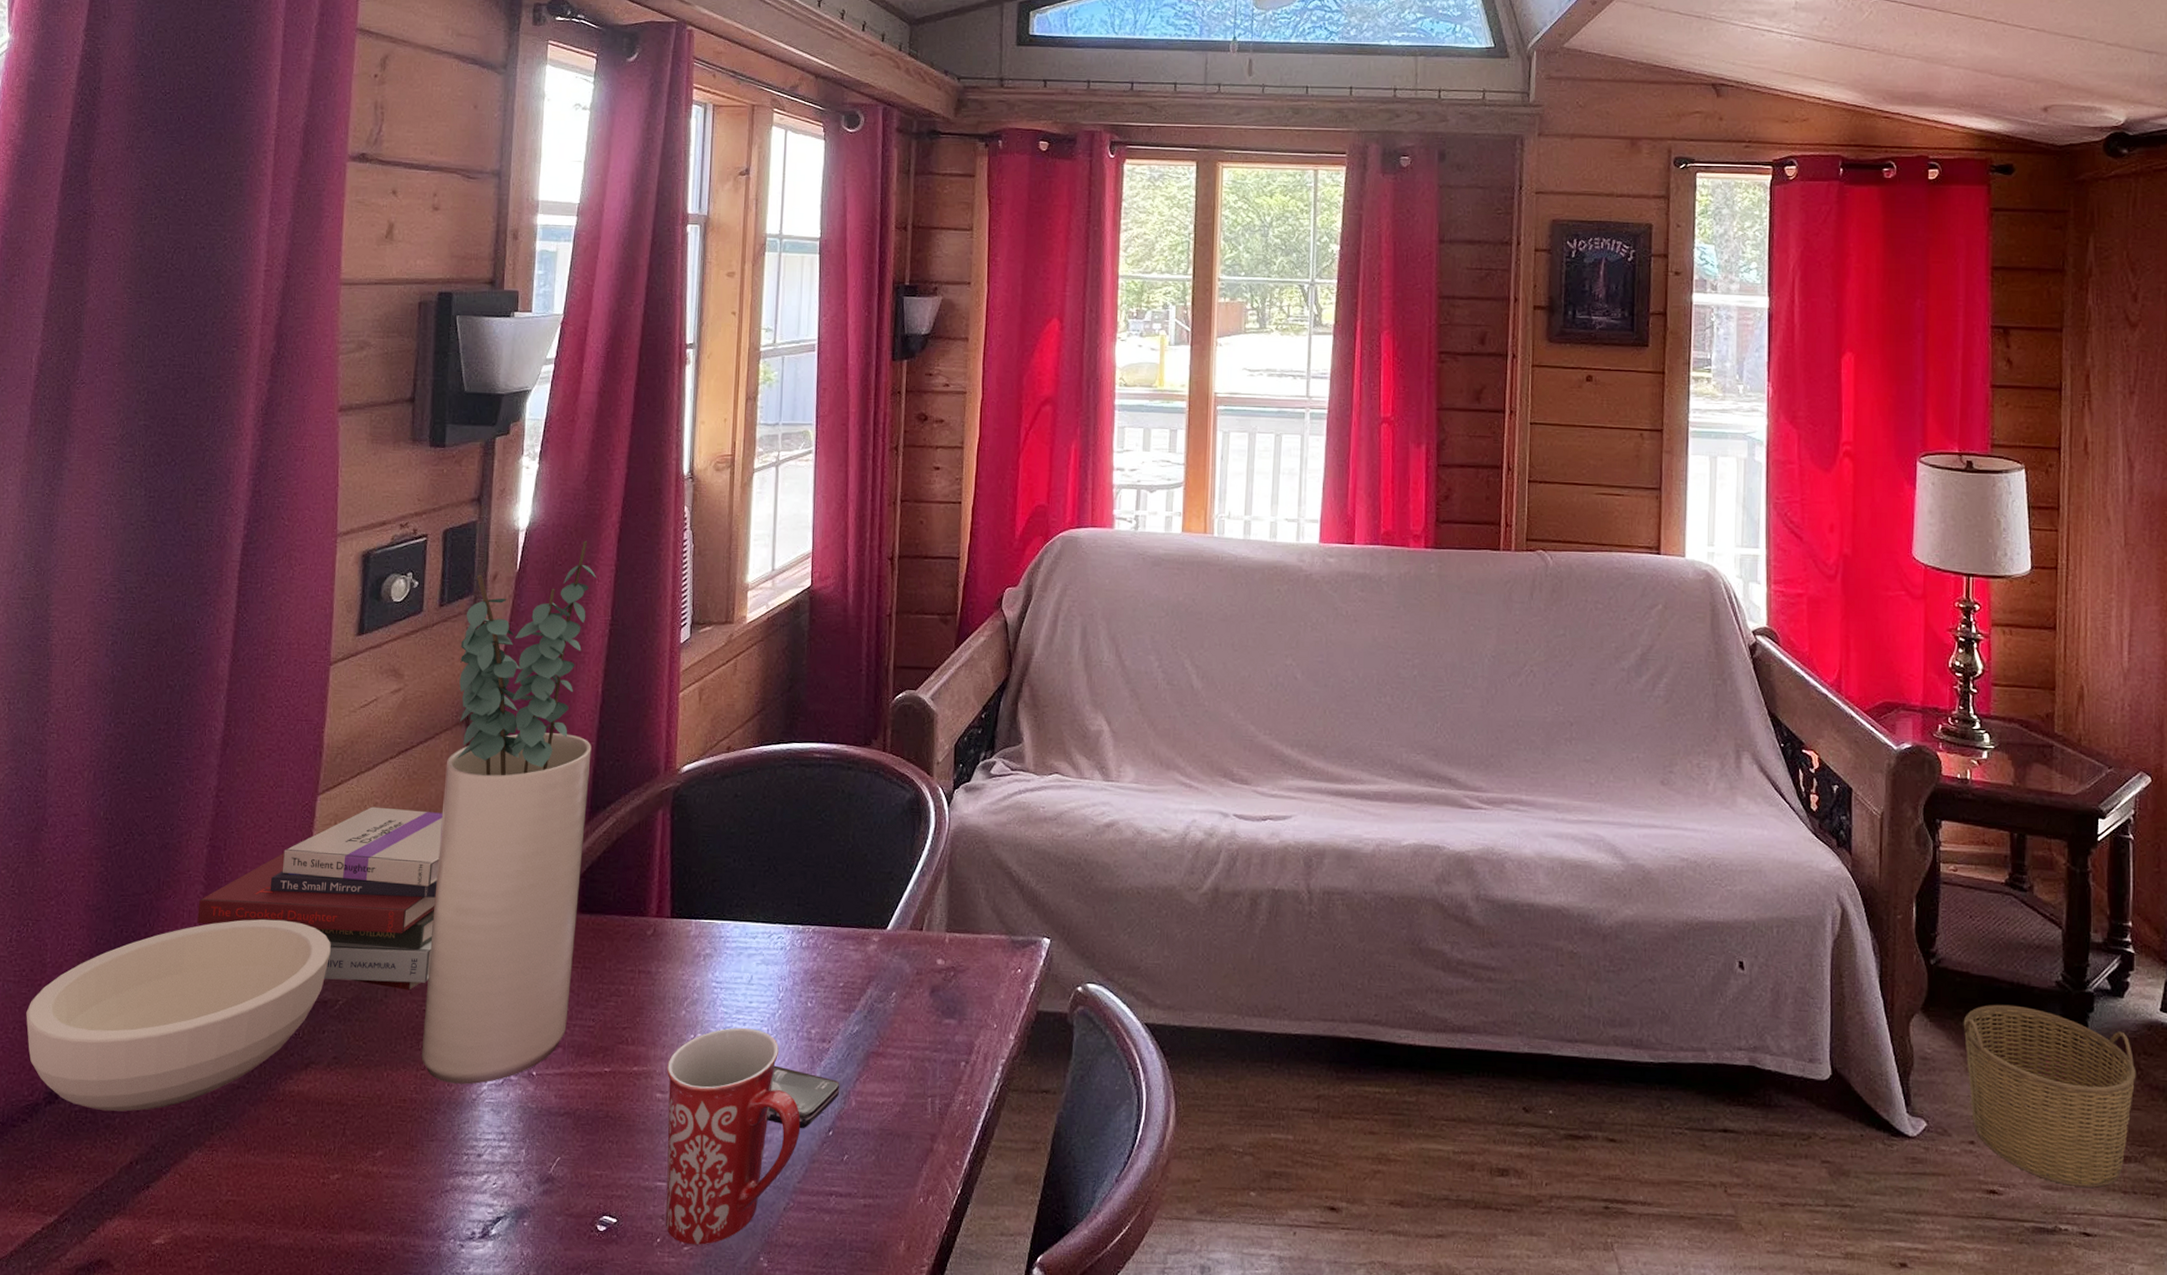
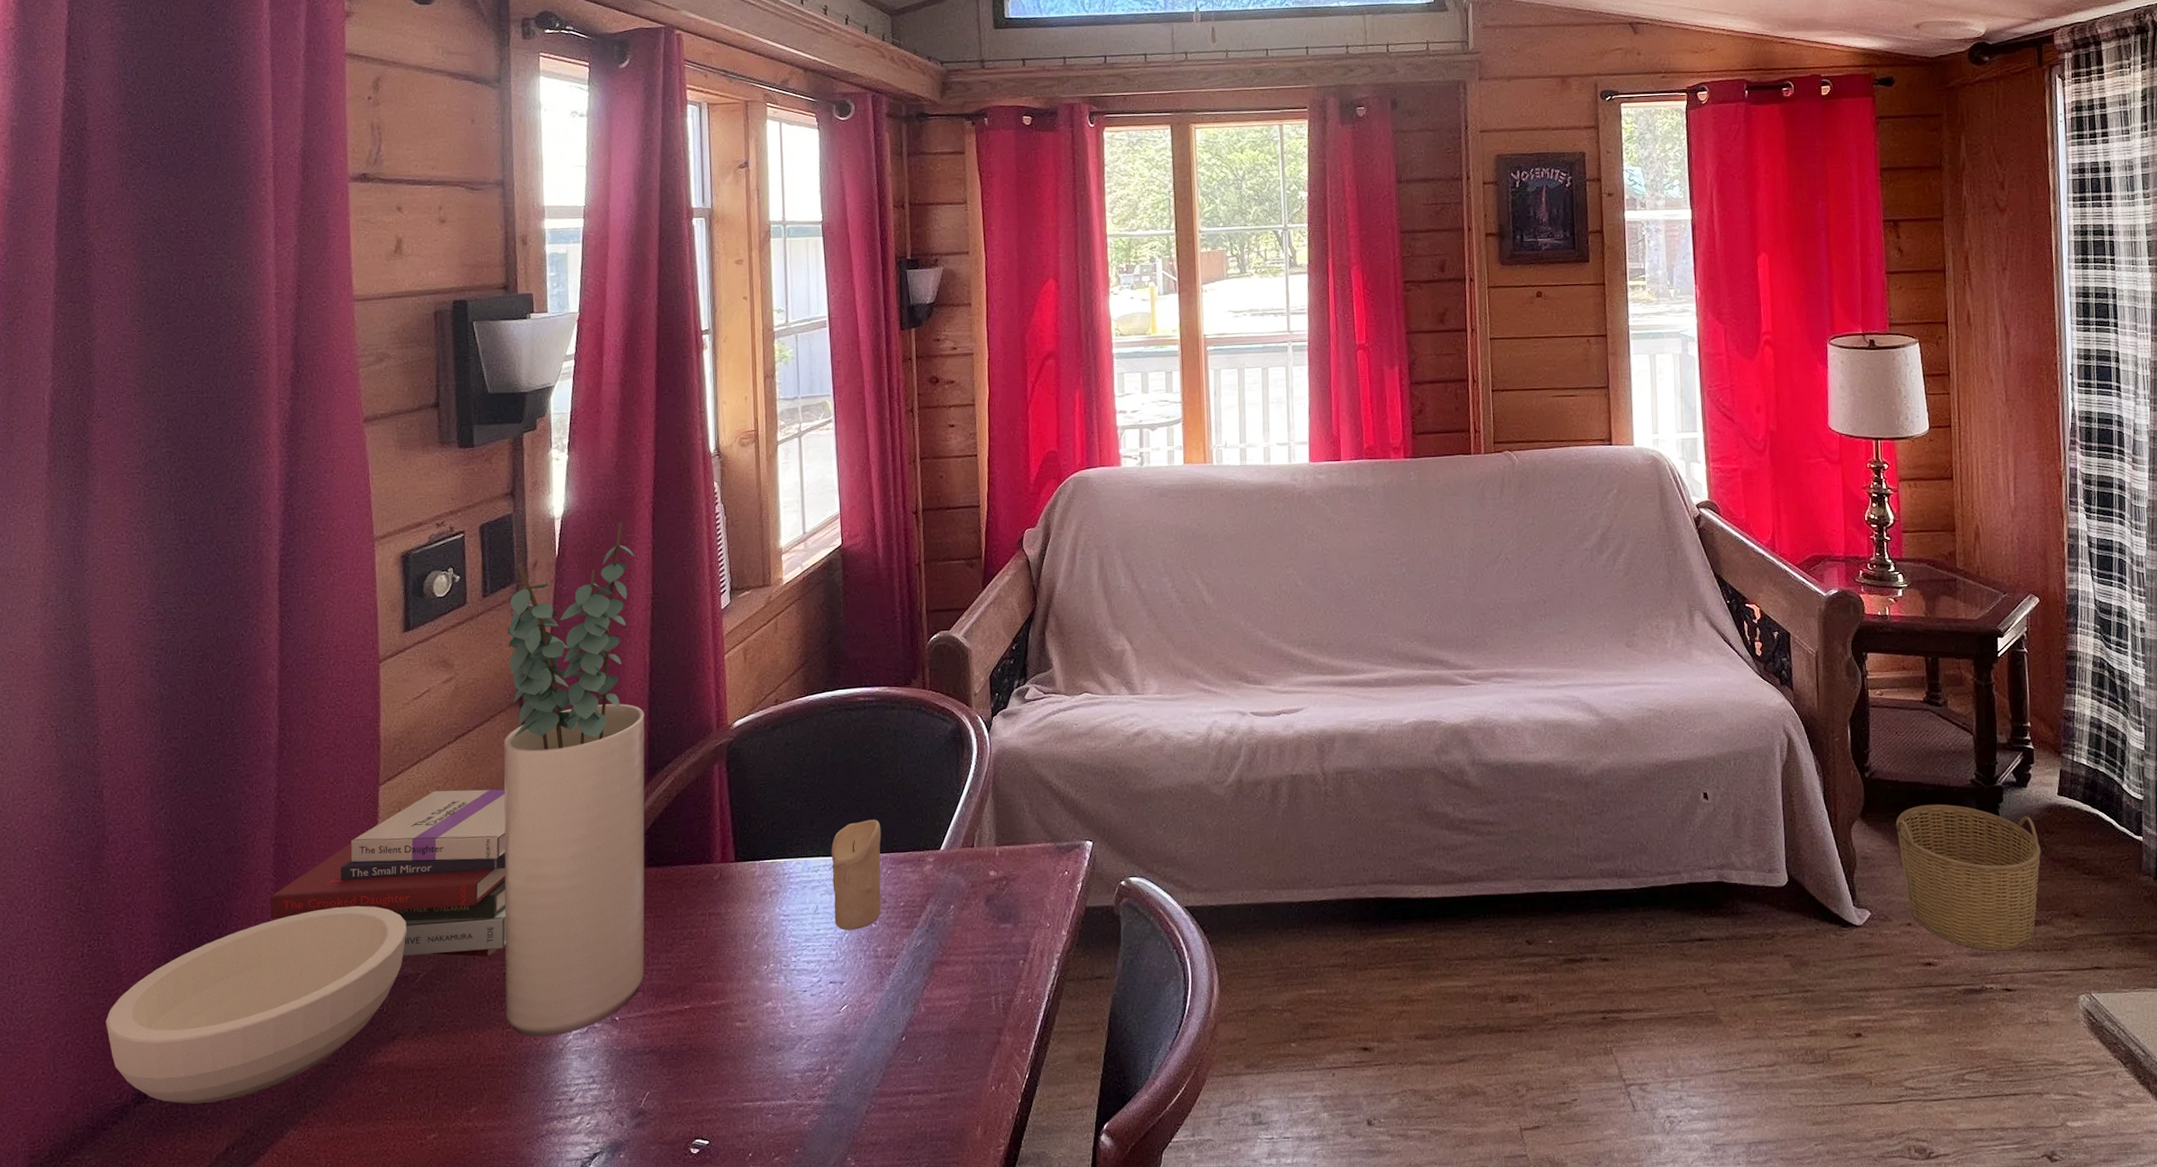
mug: present [665,1027,801,1245] -> none [743,953,875,1155]
mobile phone: present [767,1065,840,1129] -> none [842,984,909,1039]
candle: none [768,887,826,1007] -> present [831,819,882,930]

